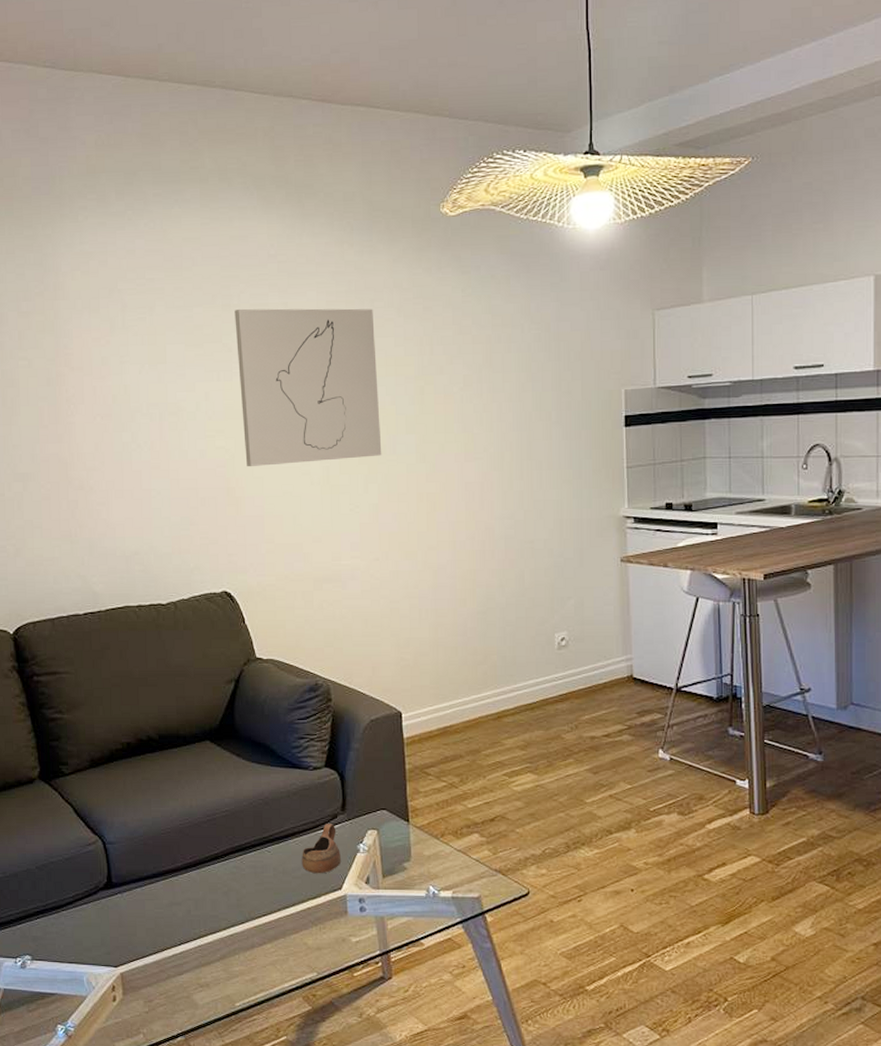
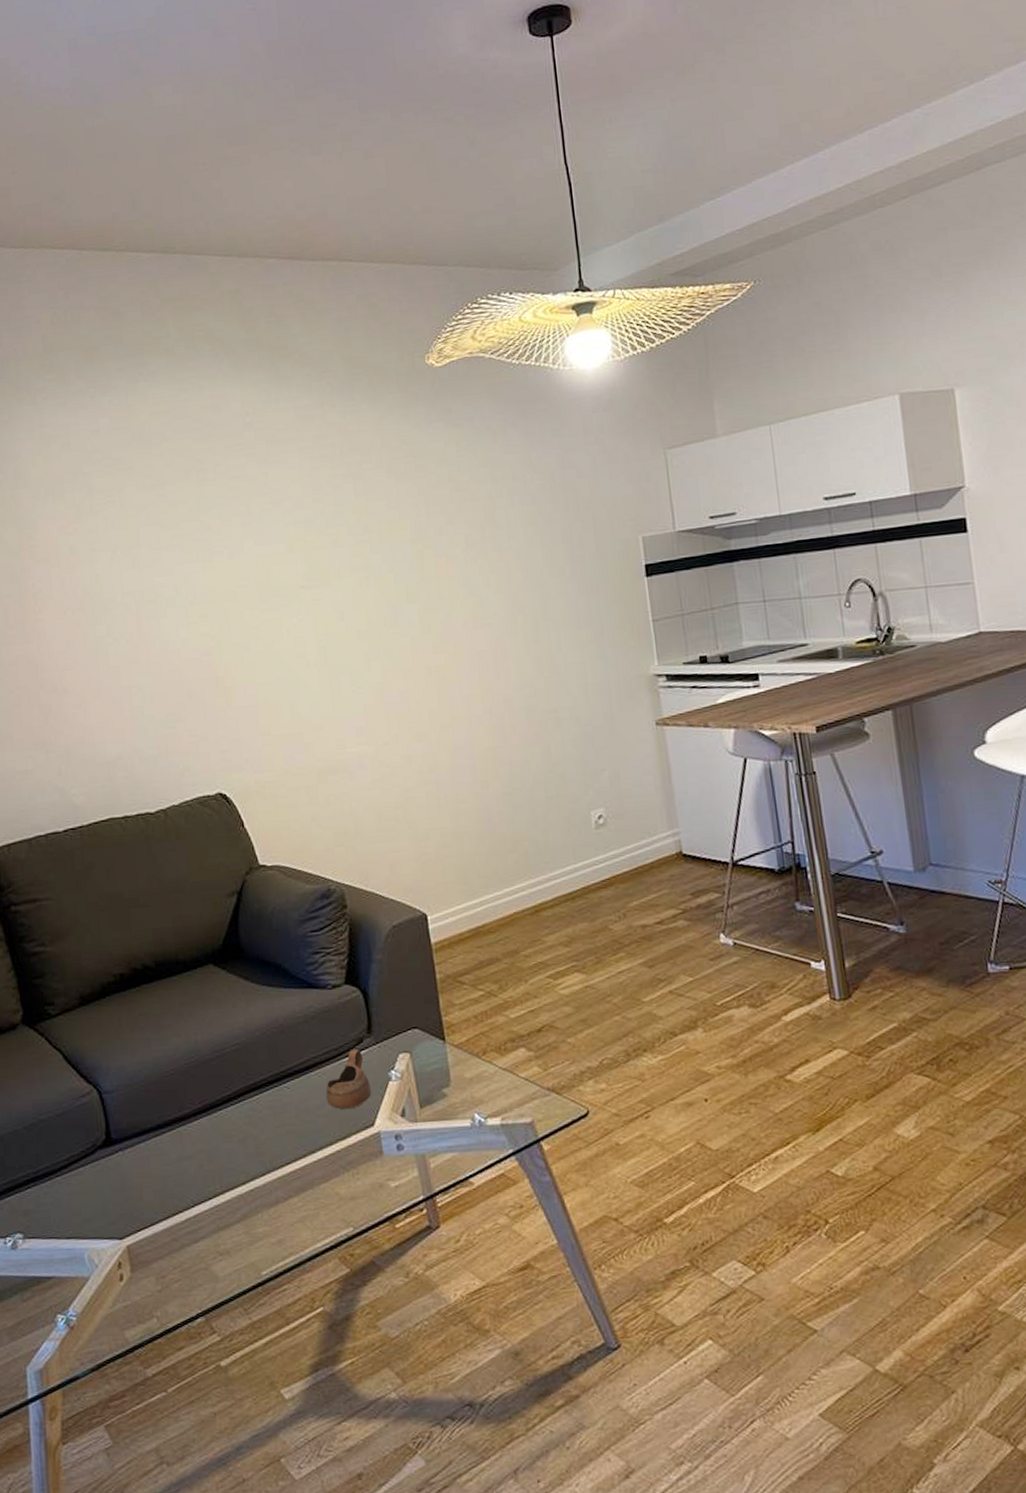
wall art: present [234,308,382,467] -> none [211,471,383,653]

